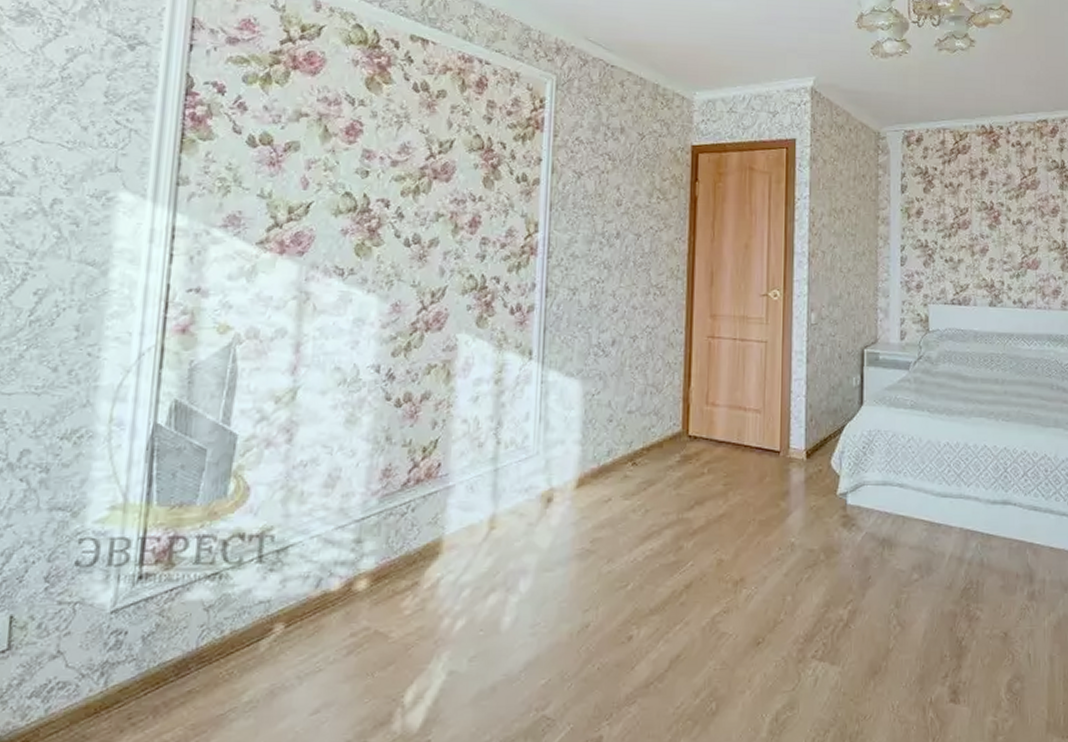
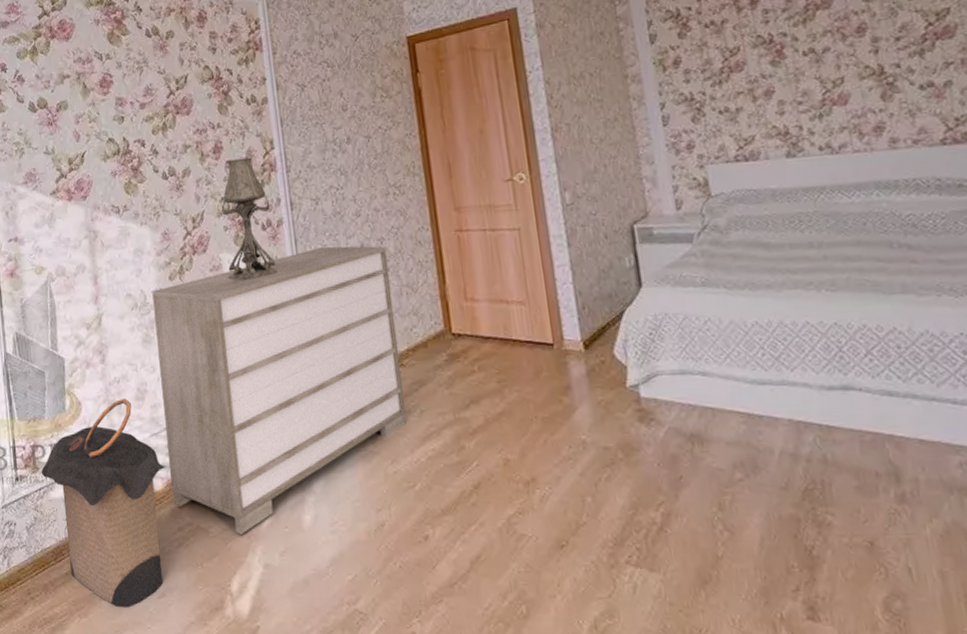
laundry hamper: none [177,484,350,729] -> present [41,398,168,608]
dresser: none [350,338,638,639] -> present [152,246,407,534]
table lamp: none [462,236,524,364] -> present [221,157,278,281]

